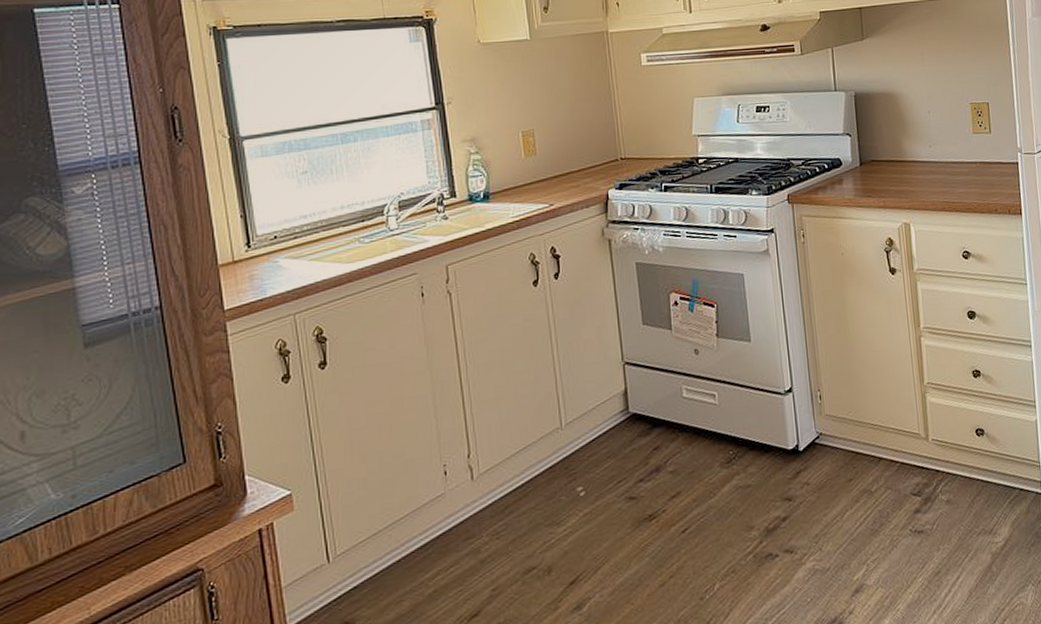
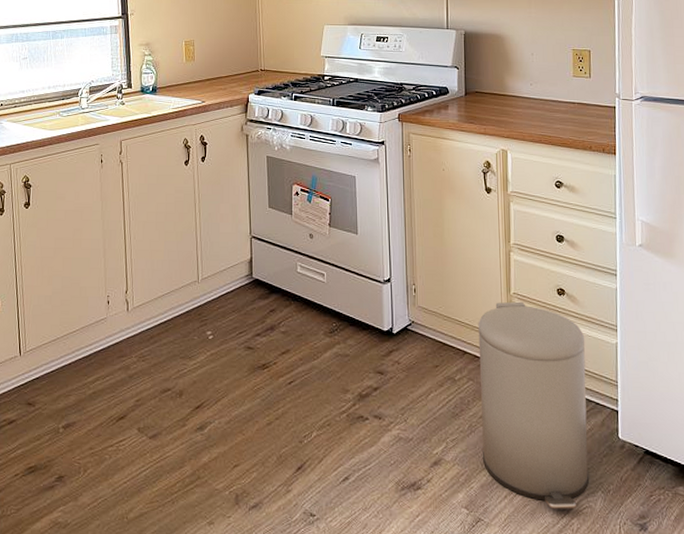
pedal bin: none [892,391,1019,615] -> present [478,301,589,509]

